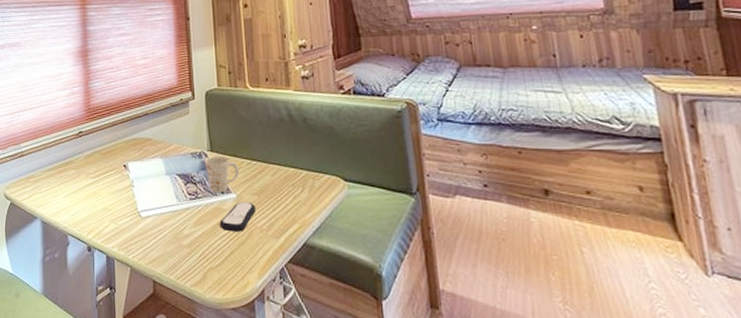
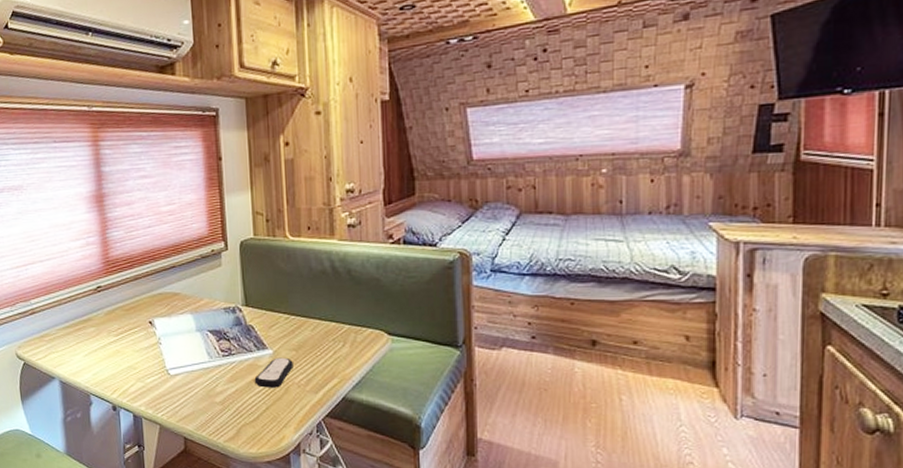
mug: present [205,157,240,193] -> none [239,311,277,349]

